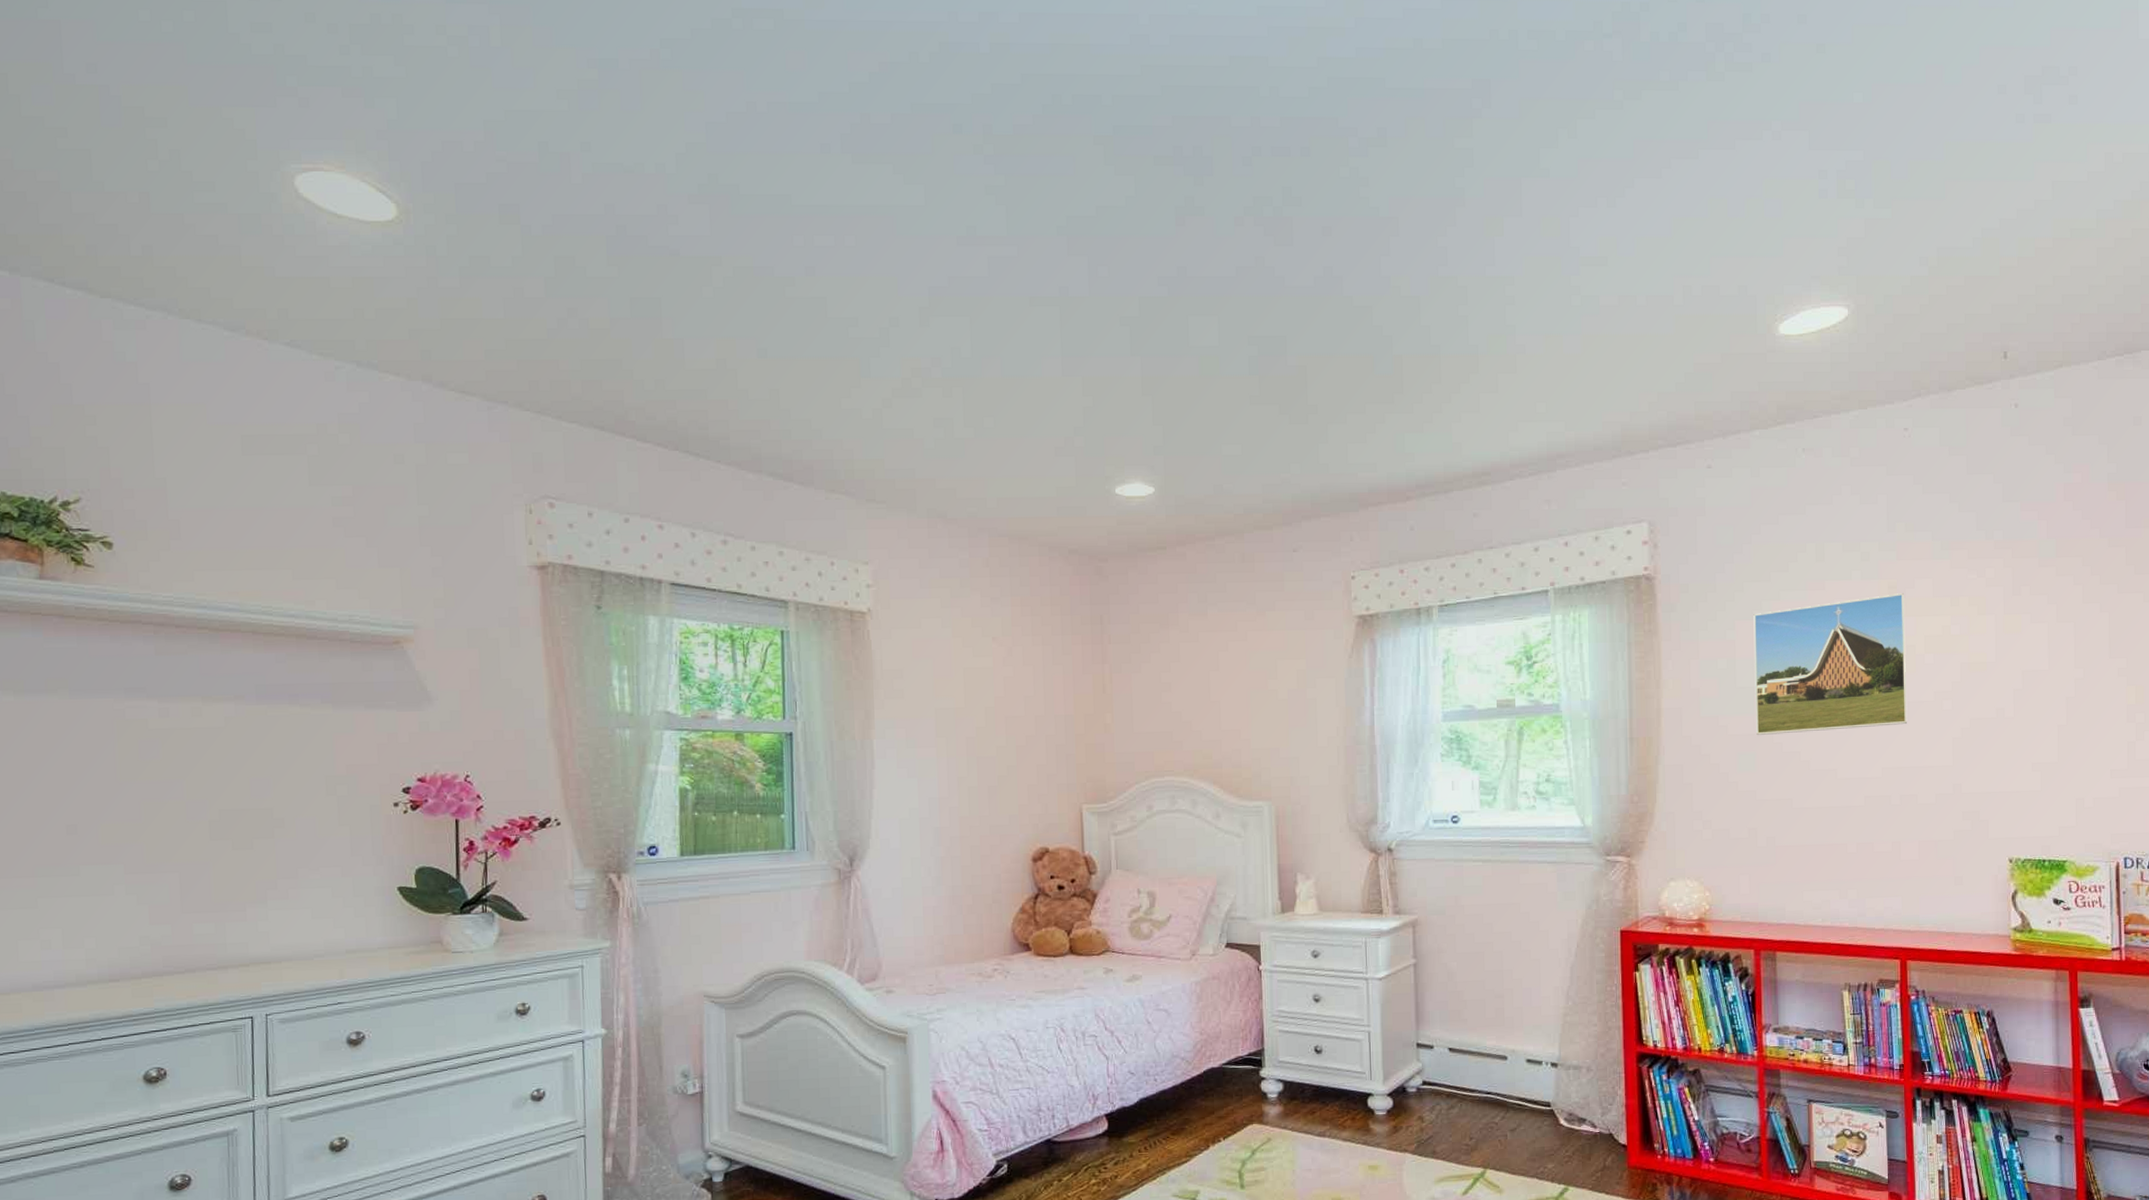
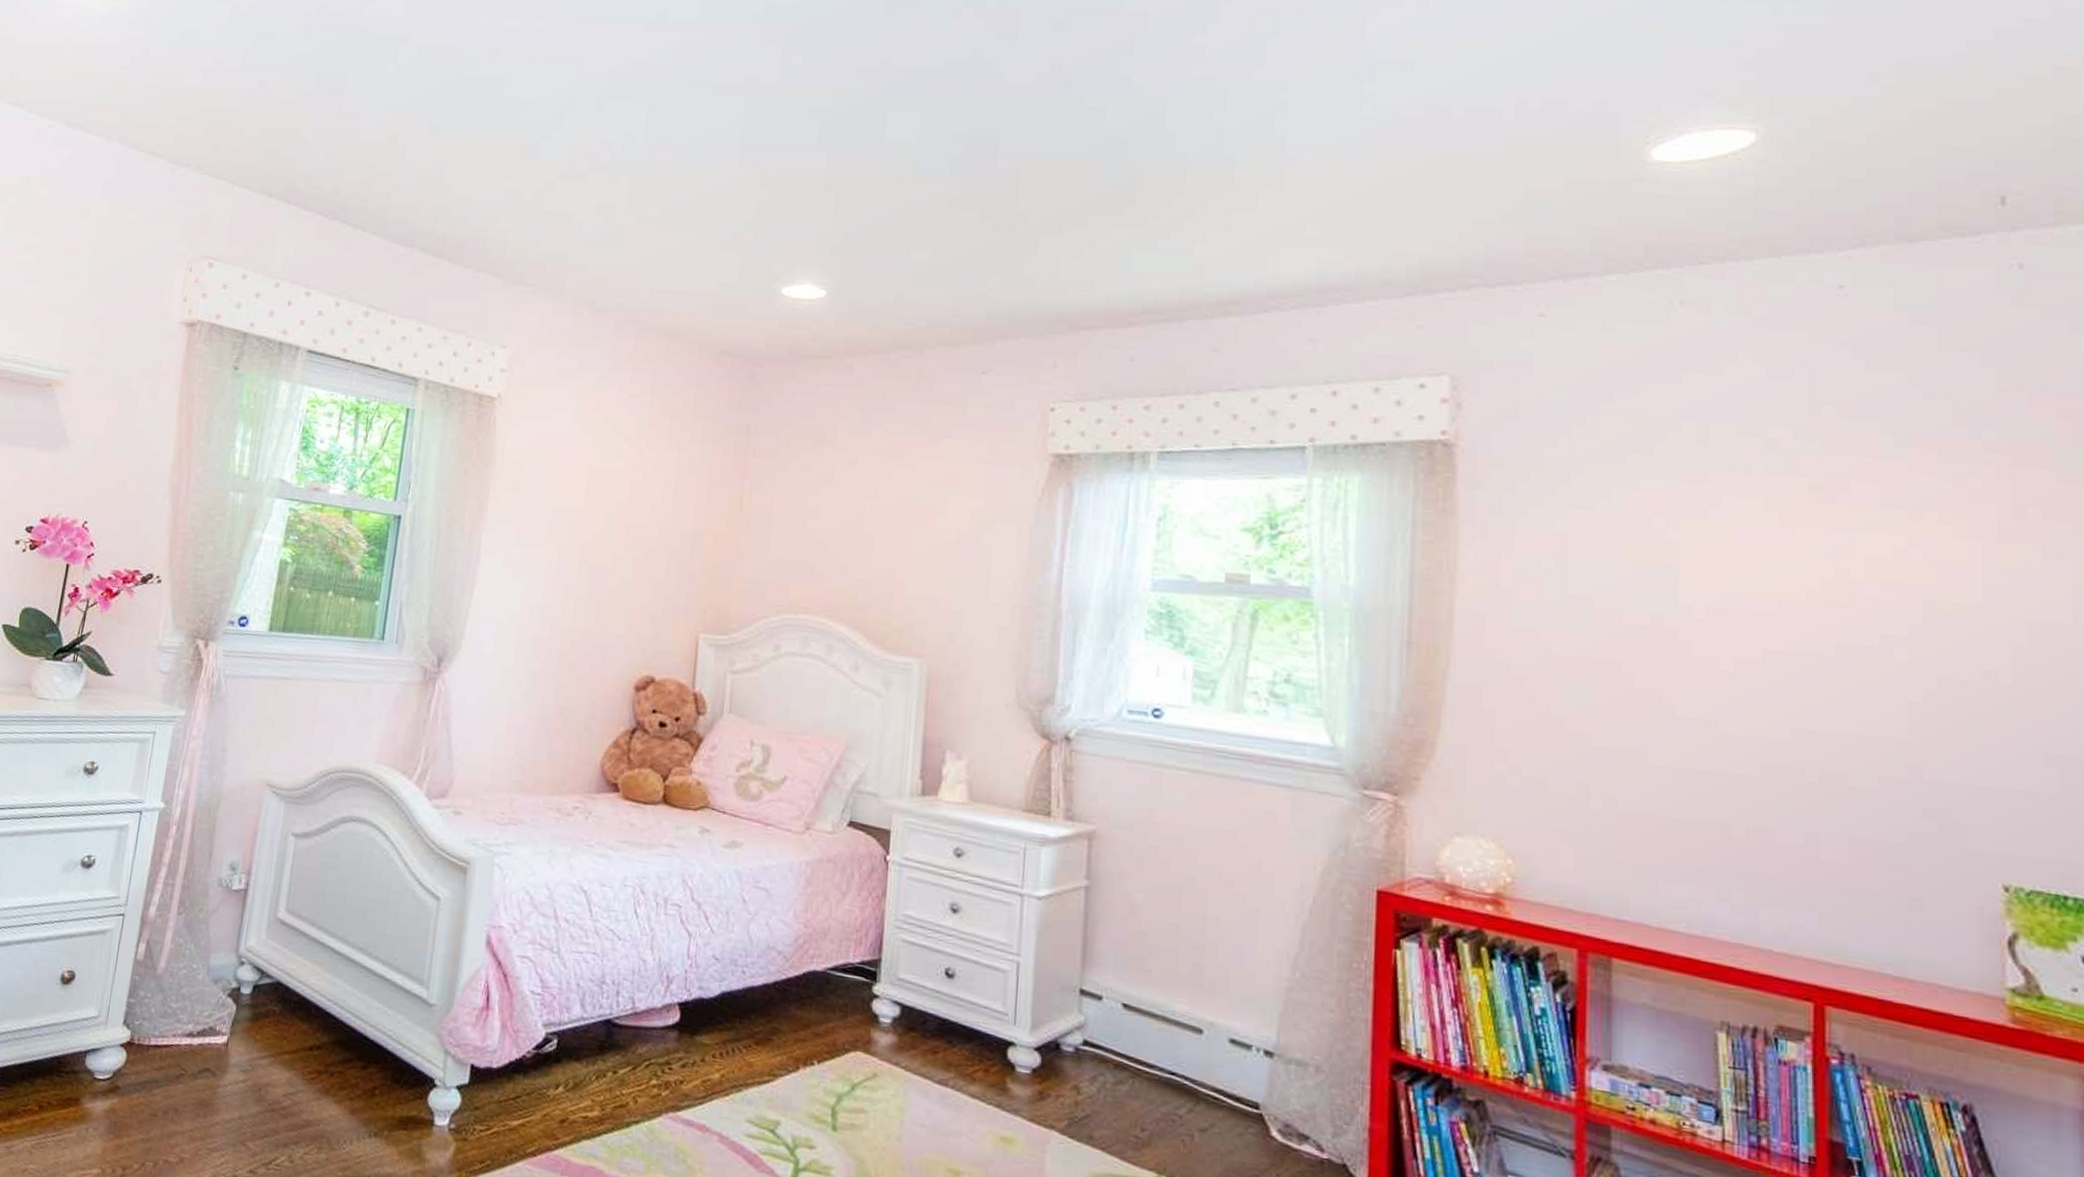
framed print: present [1753,593,1907,735] -> none [1595,497,1834,674]

